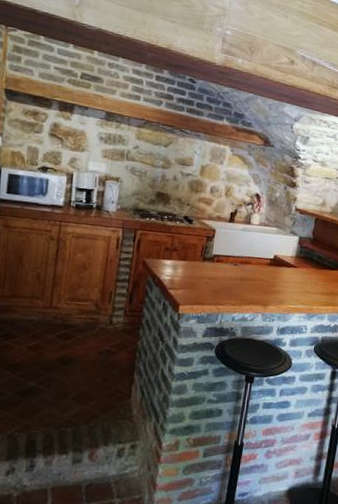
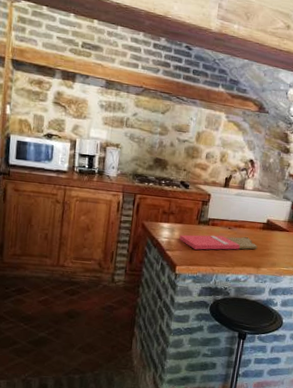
cutting board: none [182,272,265,288] -> present [179,235,258,250]

